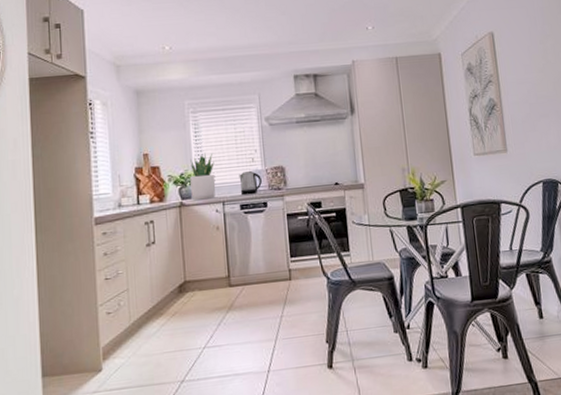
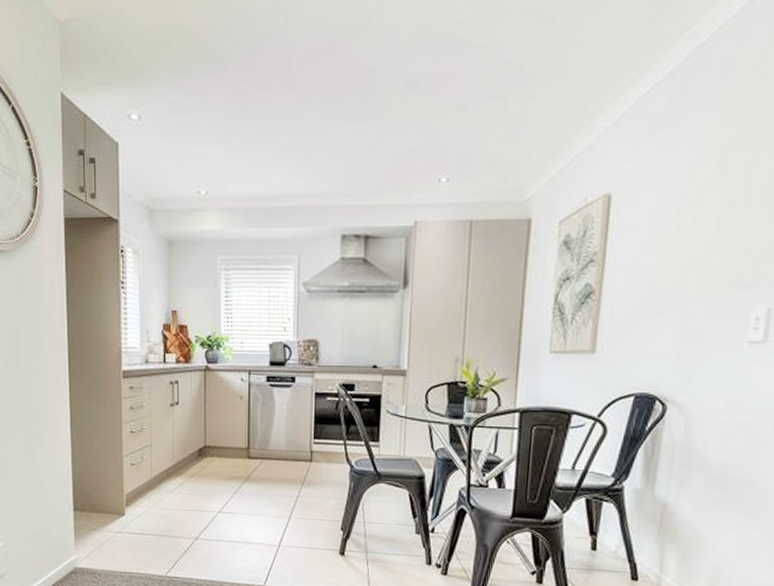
planter: present [190,152,216,201] -> none [217,315,243,366]

